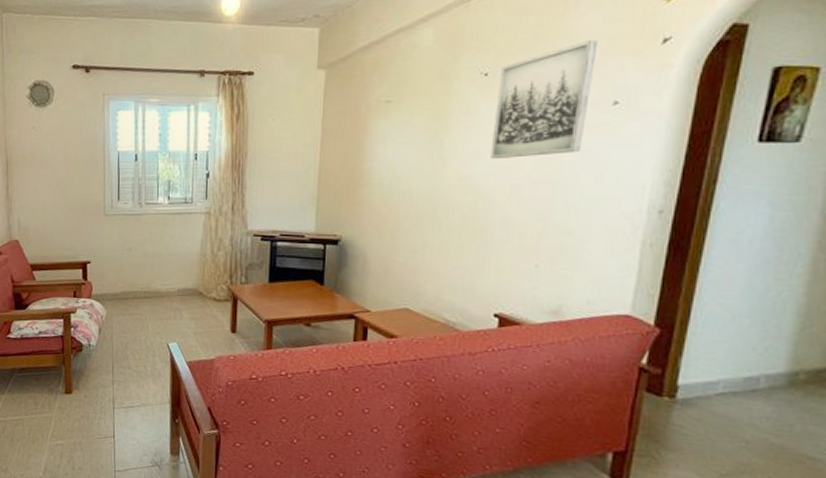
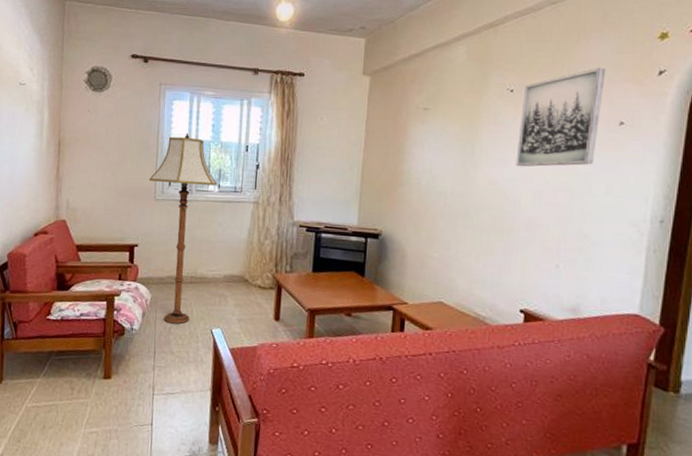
floor lamp: none [97,144,166,339] -> present [149,132,217,324]

